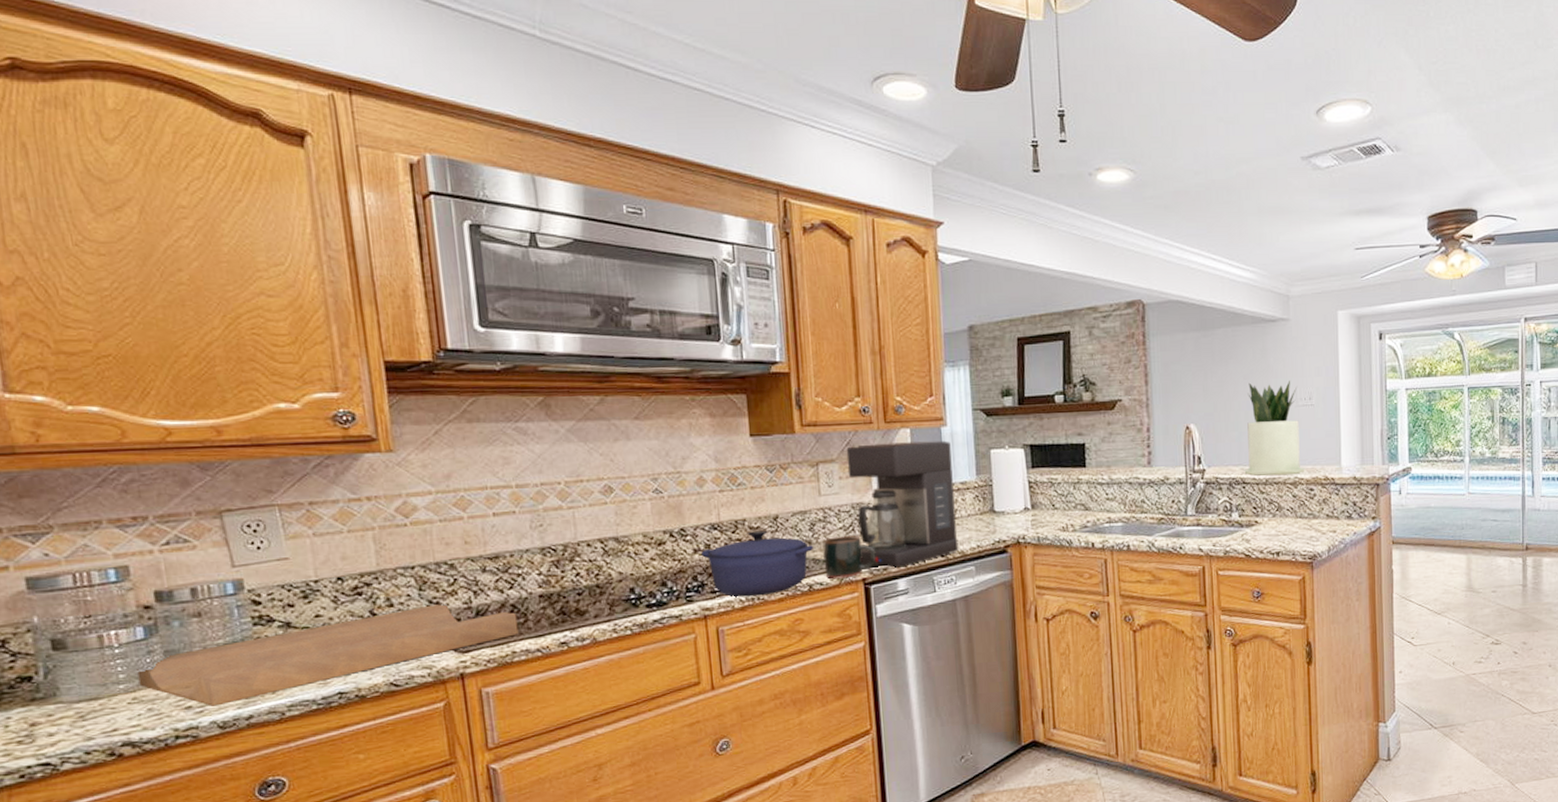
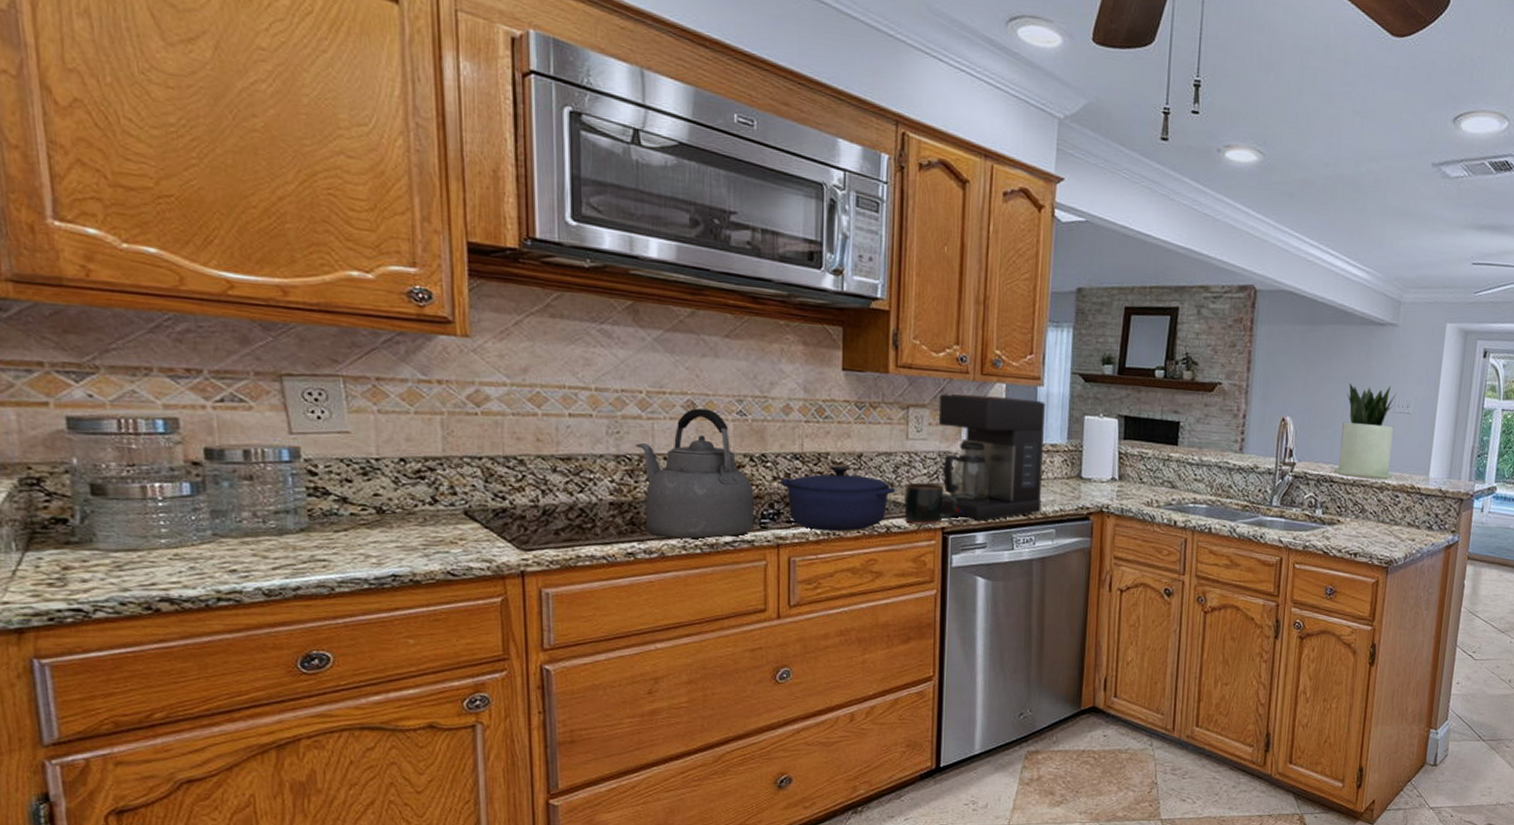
cutting board: present [137,604,519,706] -> none [181,498,585,573]
kettle: none [559,491,680,623] -> present [636,408,754,539]

